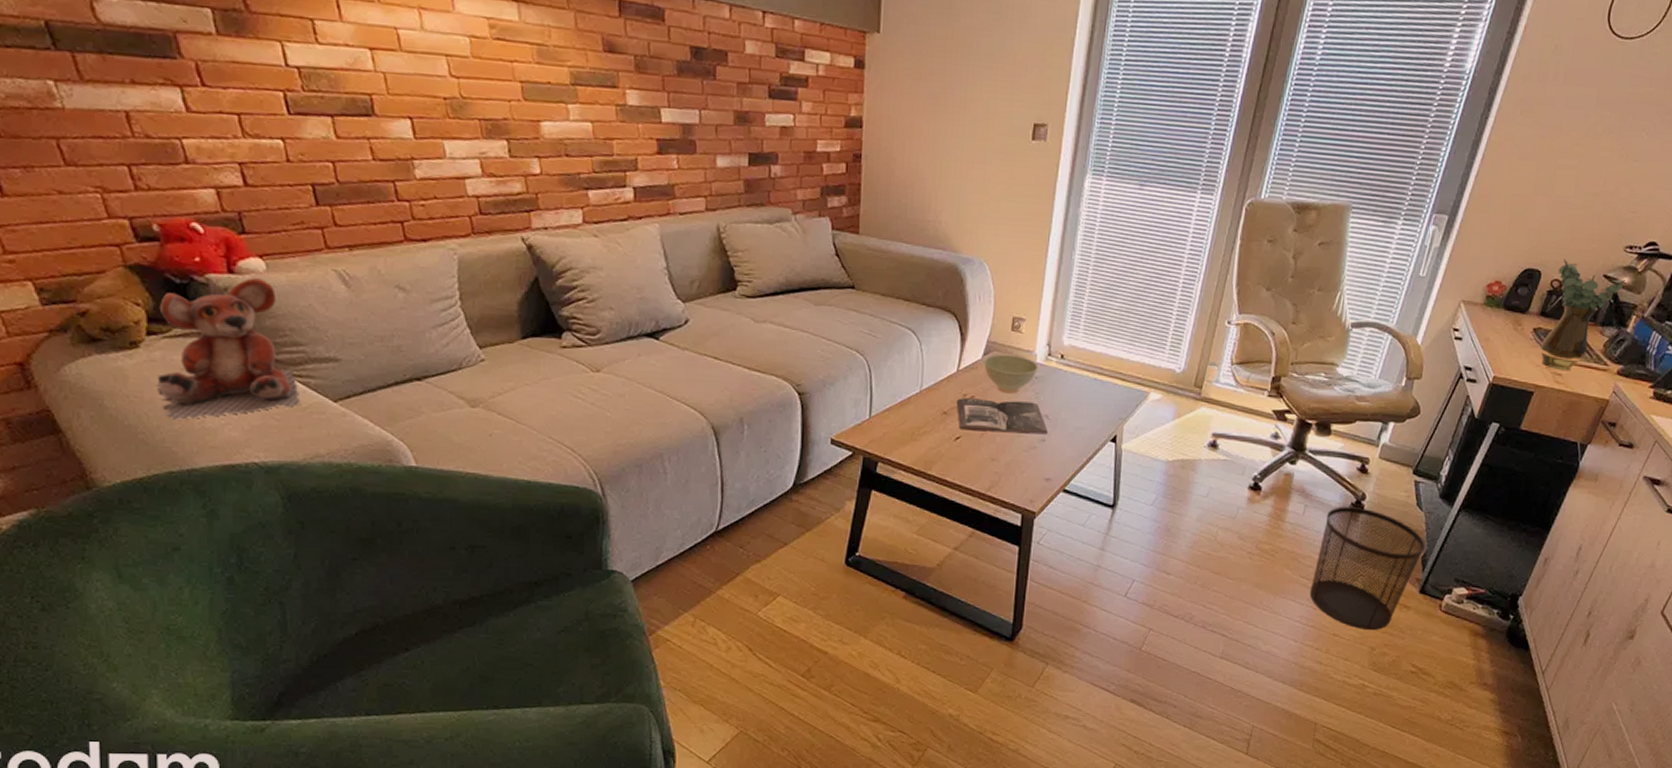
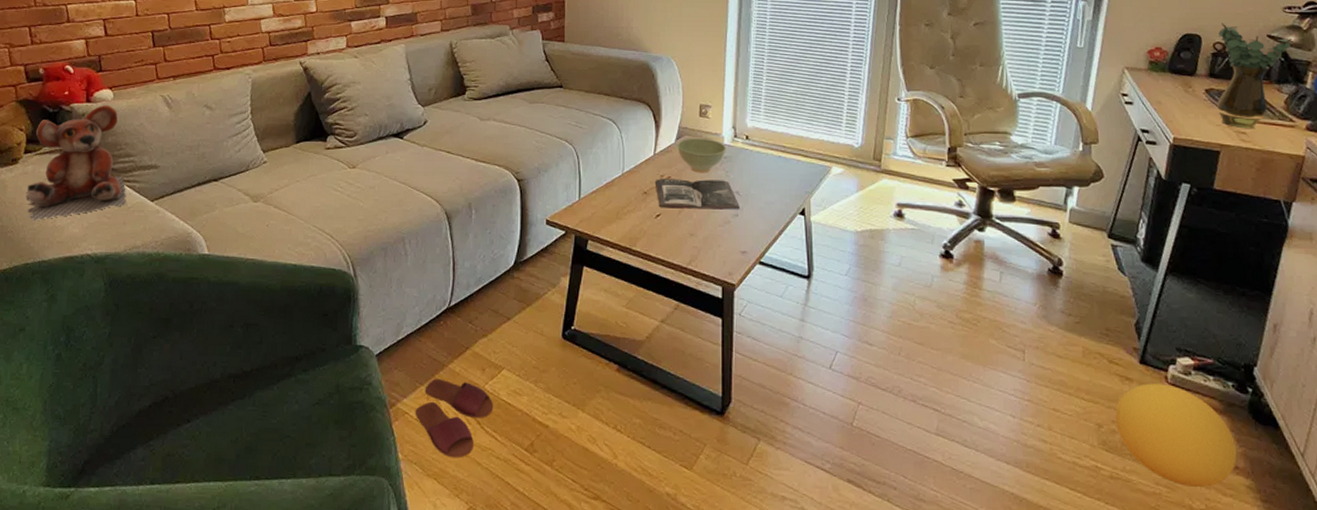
slippers: none [678,605,768,685] -> present [415,378,494,459]
waste bin: present [1310,506,1426,630] -> none [1020,273,1137,404]
ball: none [1387,611,1489,701] -> present [1115,383,1238,487]

